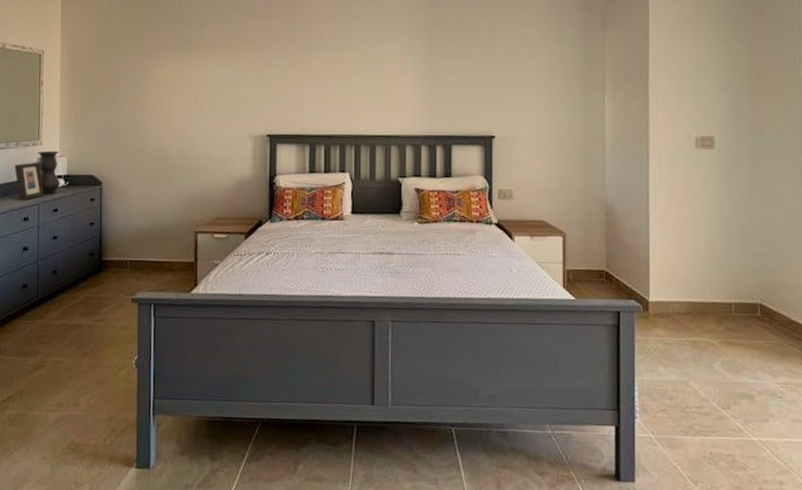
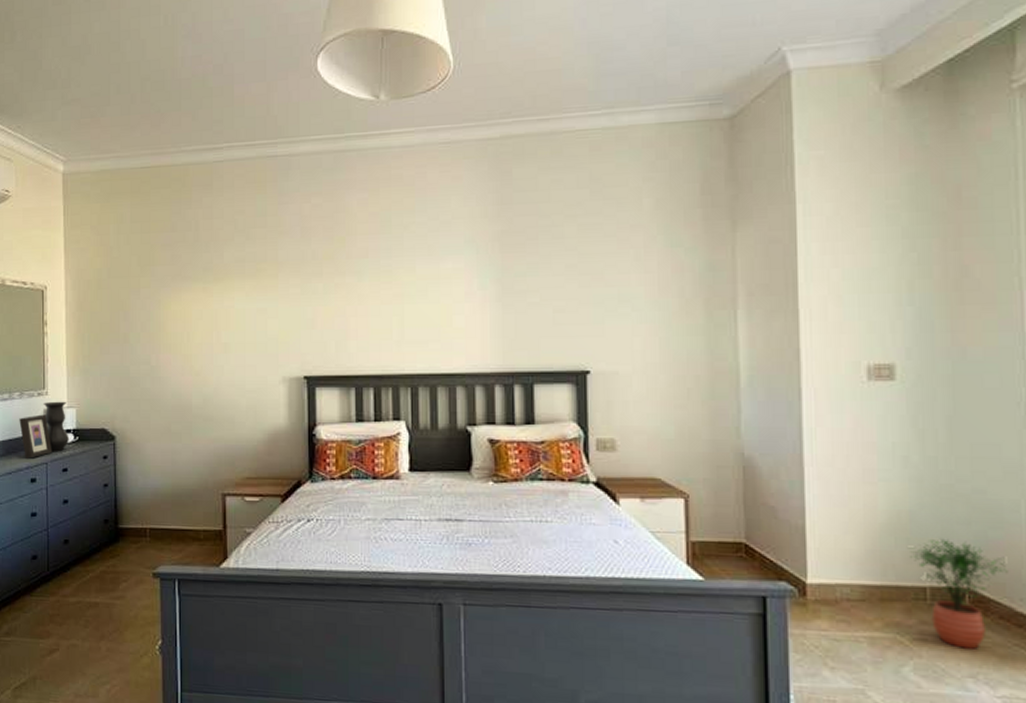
potted plant: none [720,267,787,348] -> present [908,538,1008,649]

